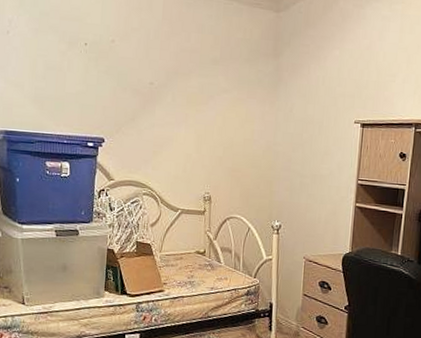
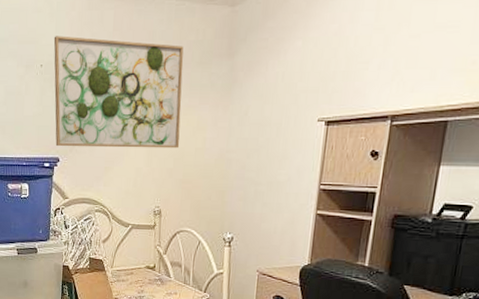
wall art: none [99,16,232,138] -> present [53,36,184,149]

